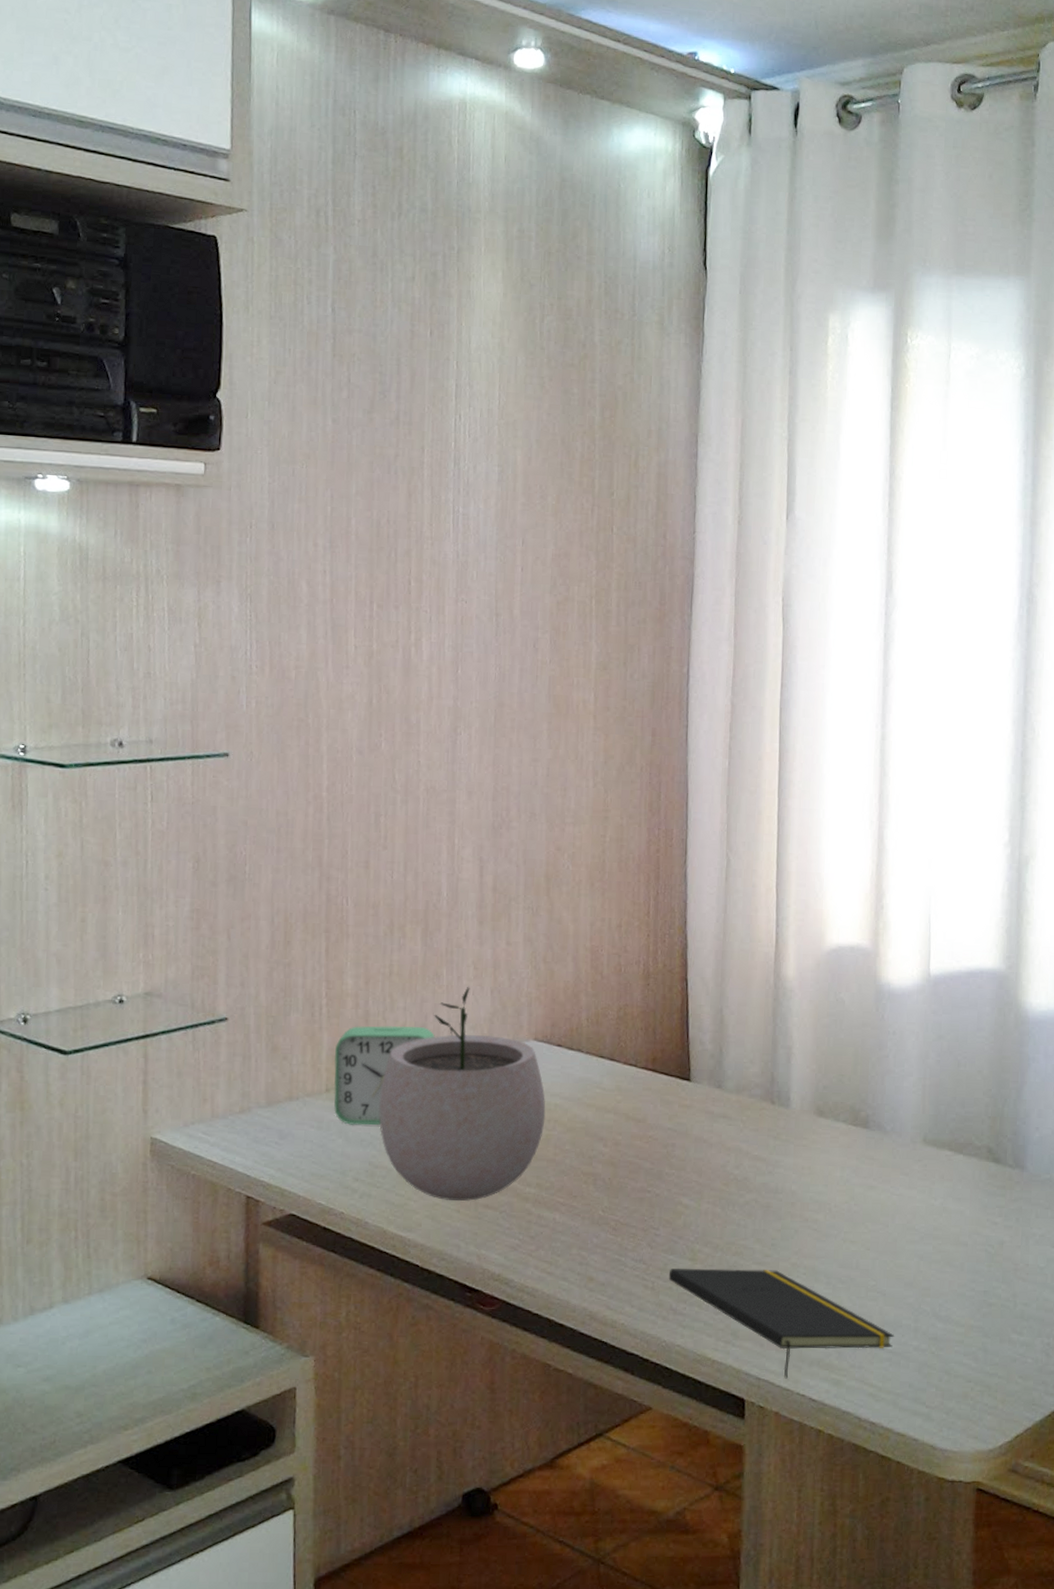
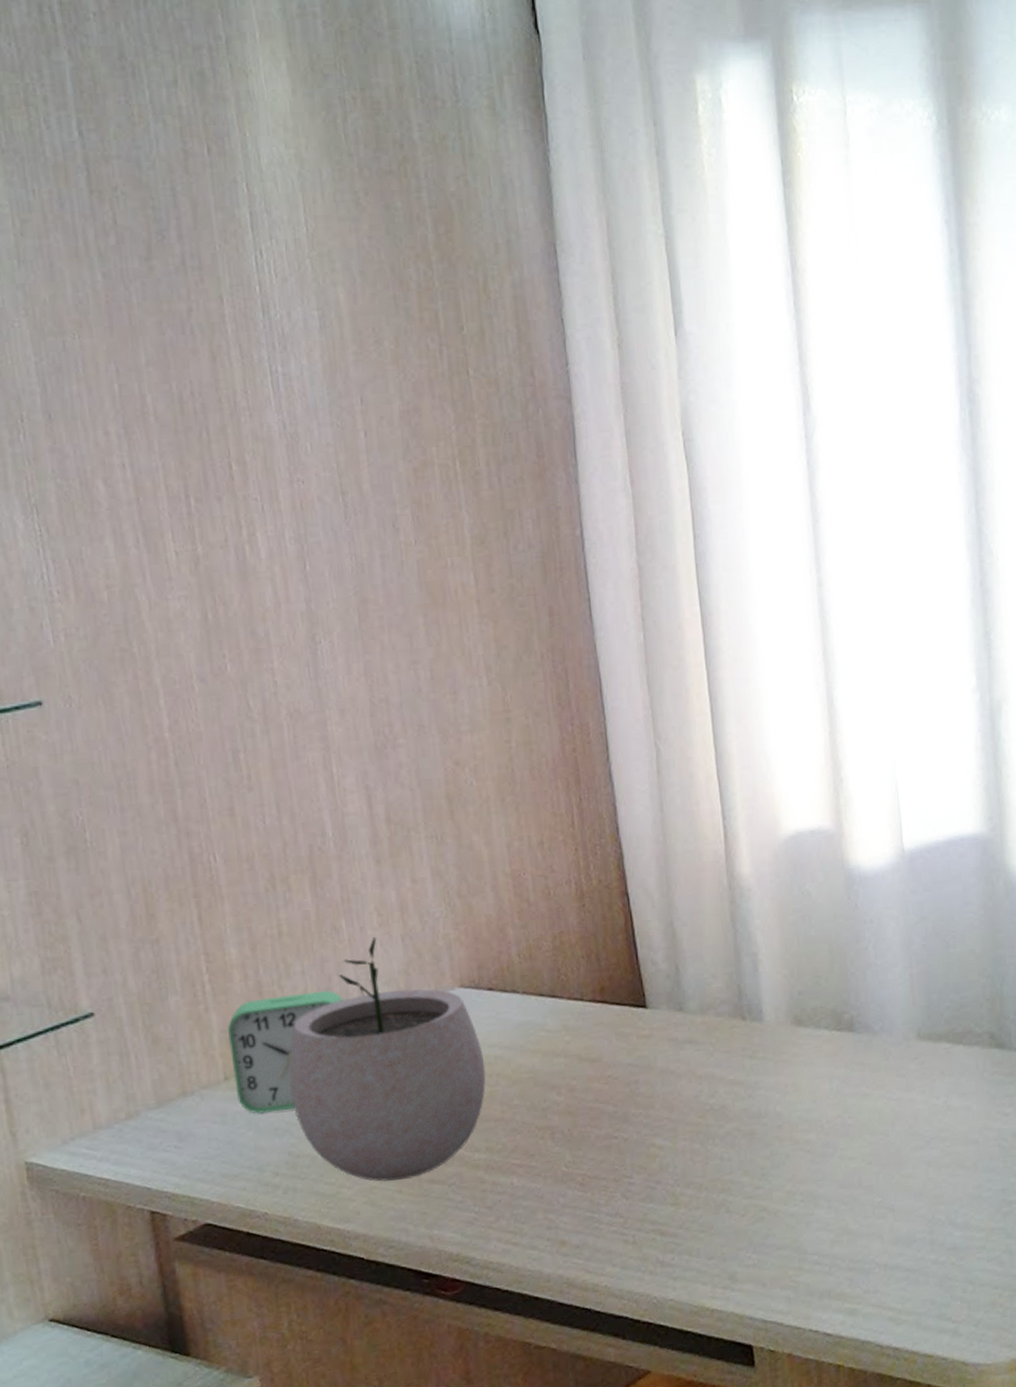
notepad: present [668,1268,894,1379] -> none [650,1201,909,1317]

